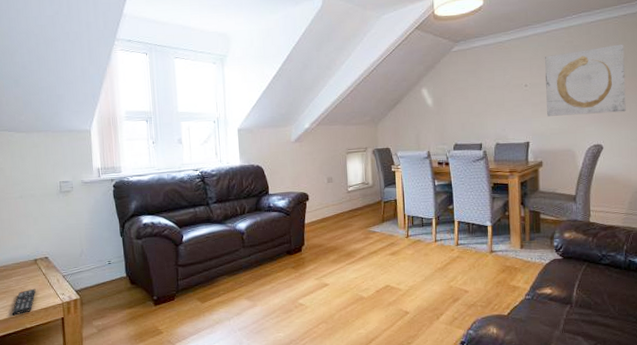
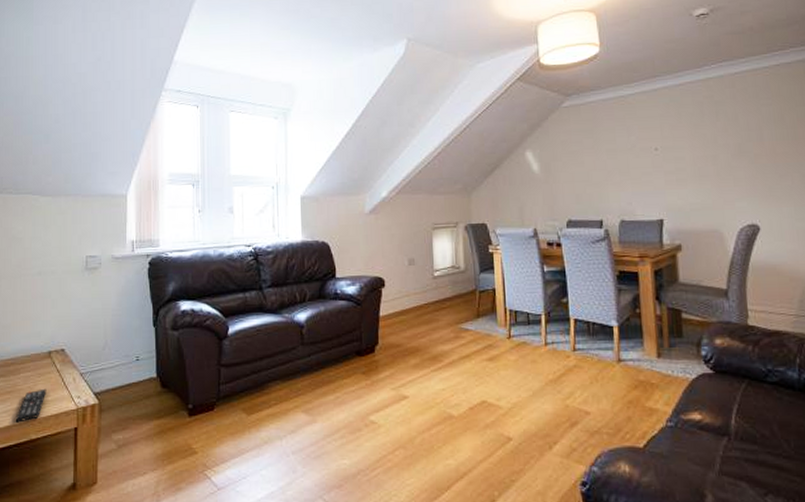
wall art: present [545,44,626,116] -> none [679,100,787,188]

